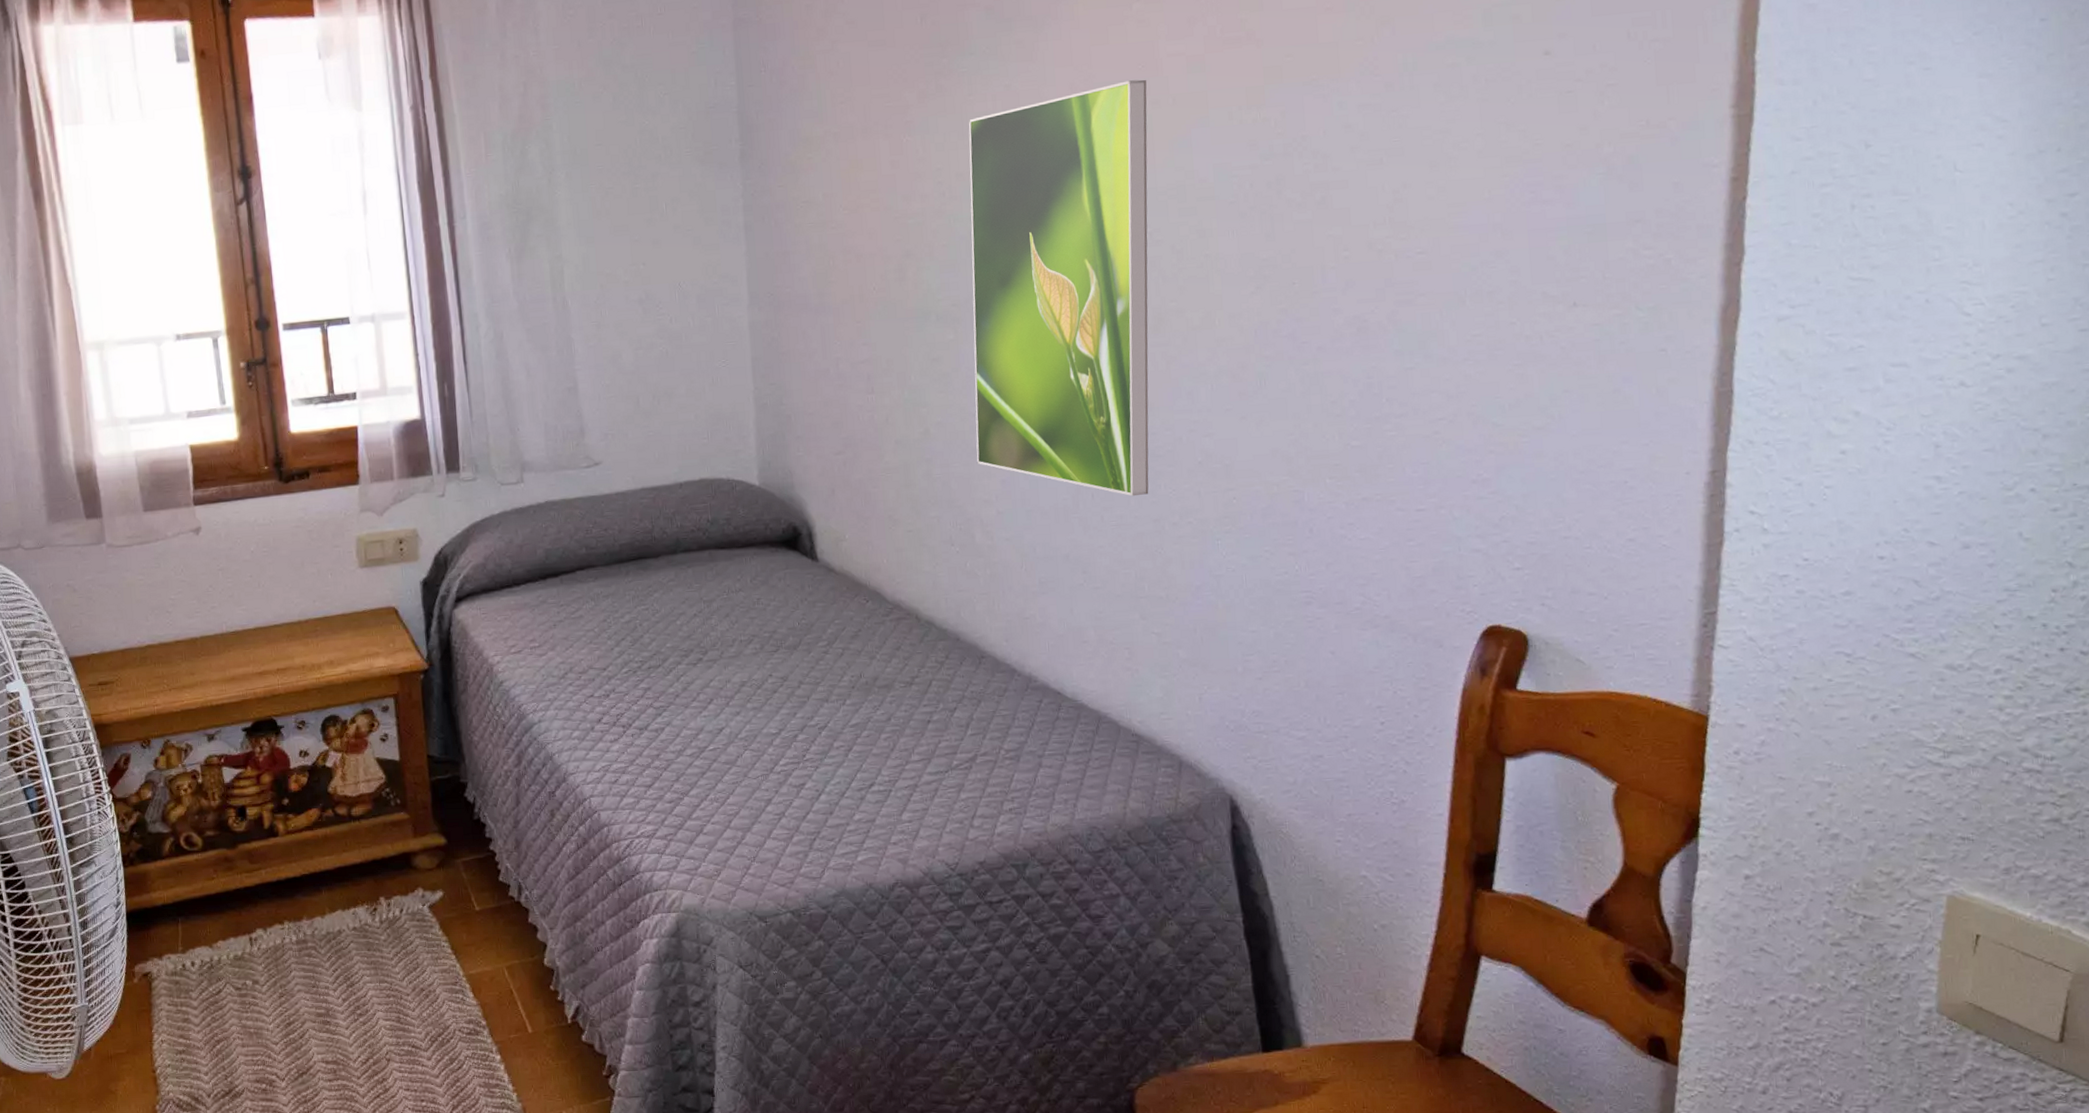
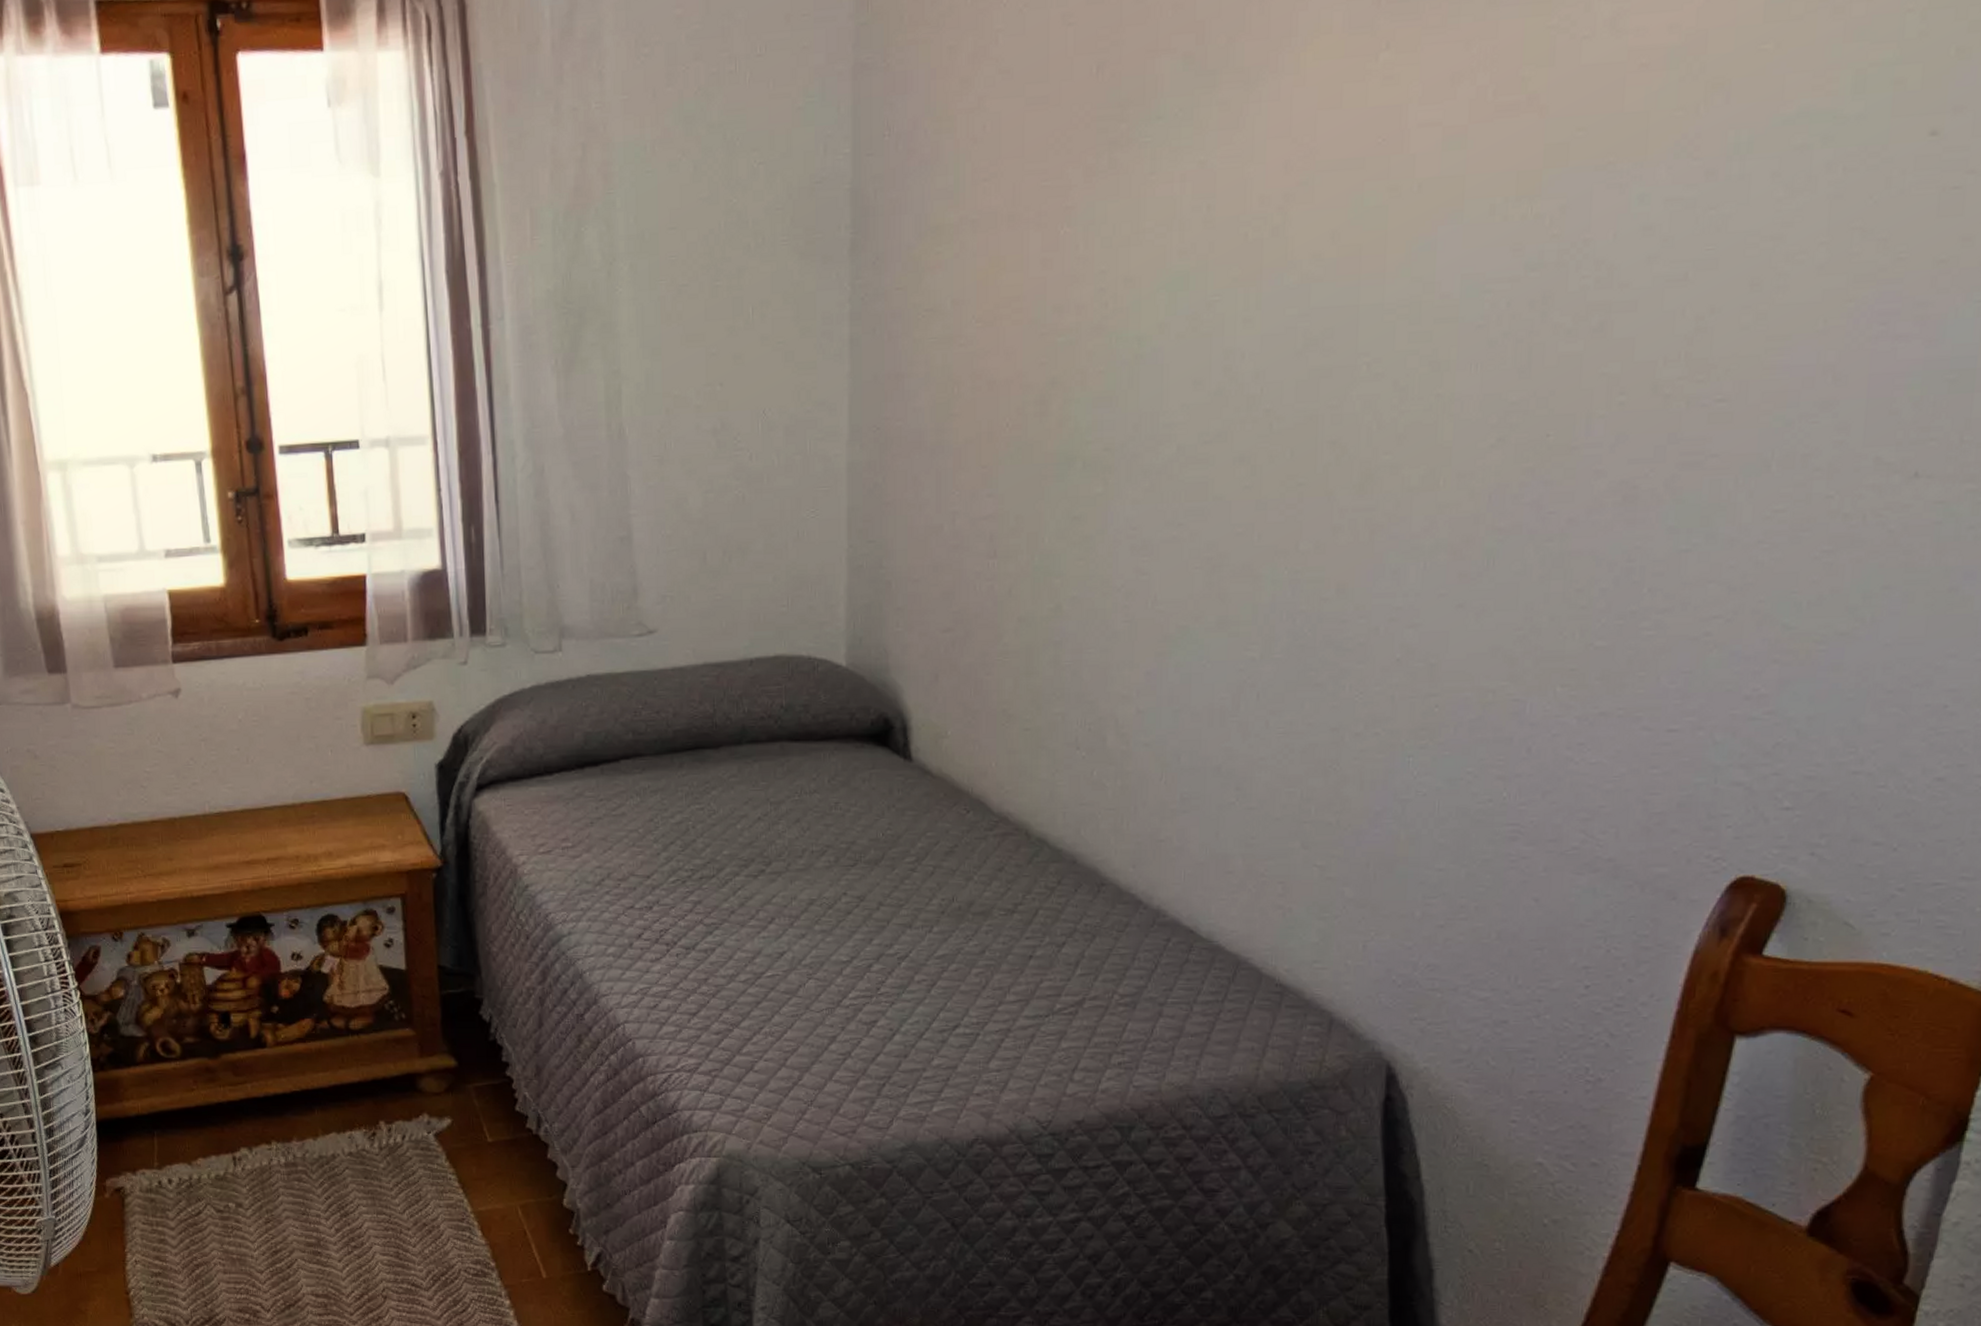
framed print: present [968,79,1149,497] -> none [1117,157,1386,699]

